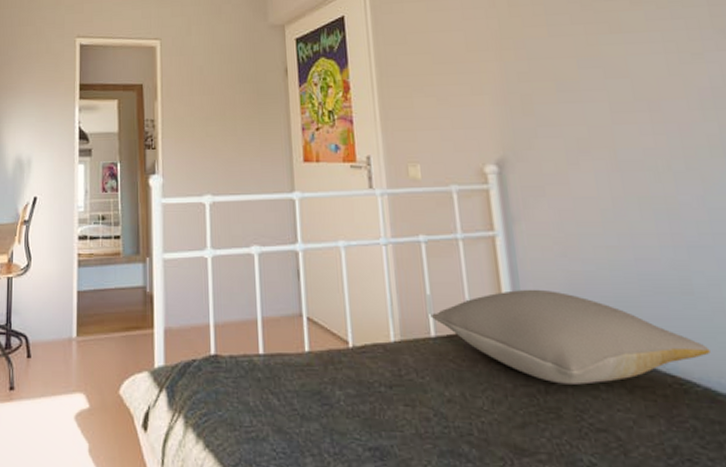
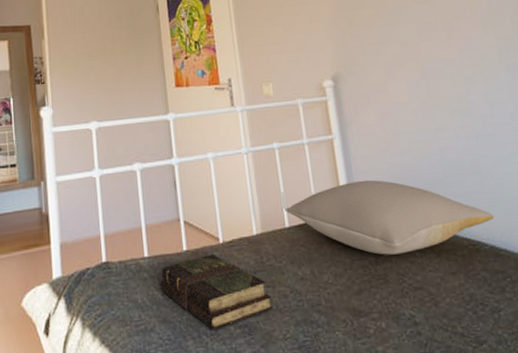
book: none [275,359,412,449] -> present [159,254,274,330]

